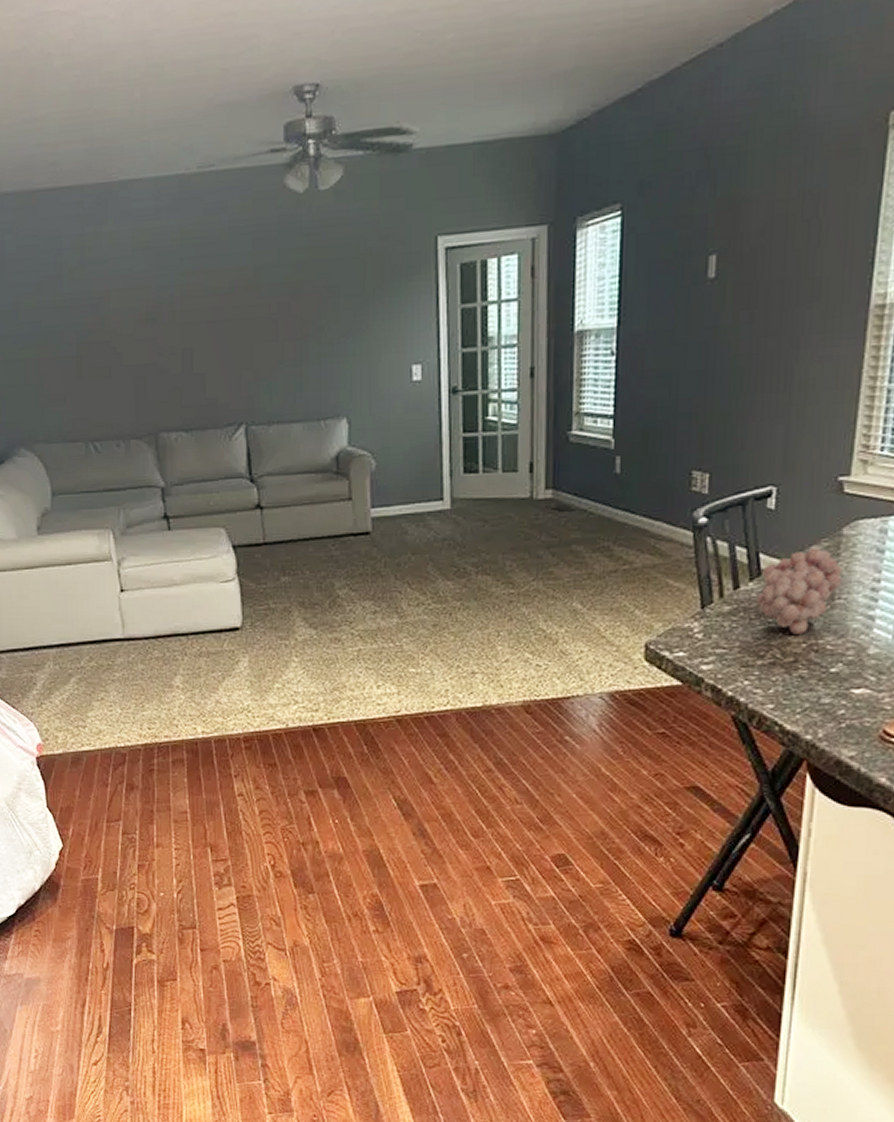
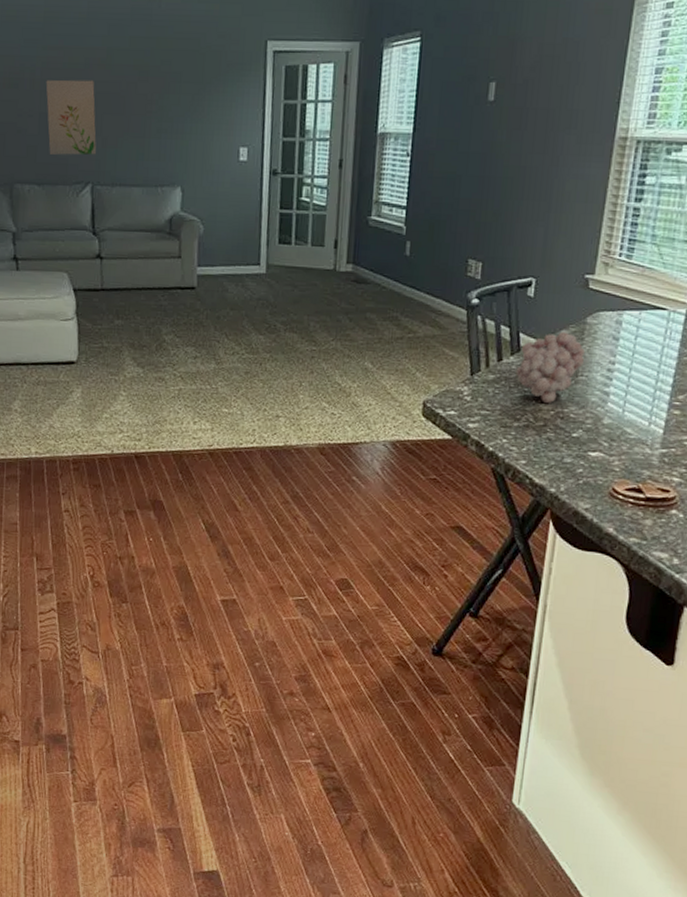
wall art: none [187,305,248,395] -> present [46,79,96,155]

